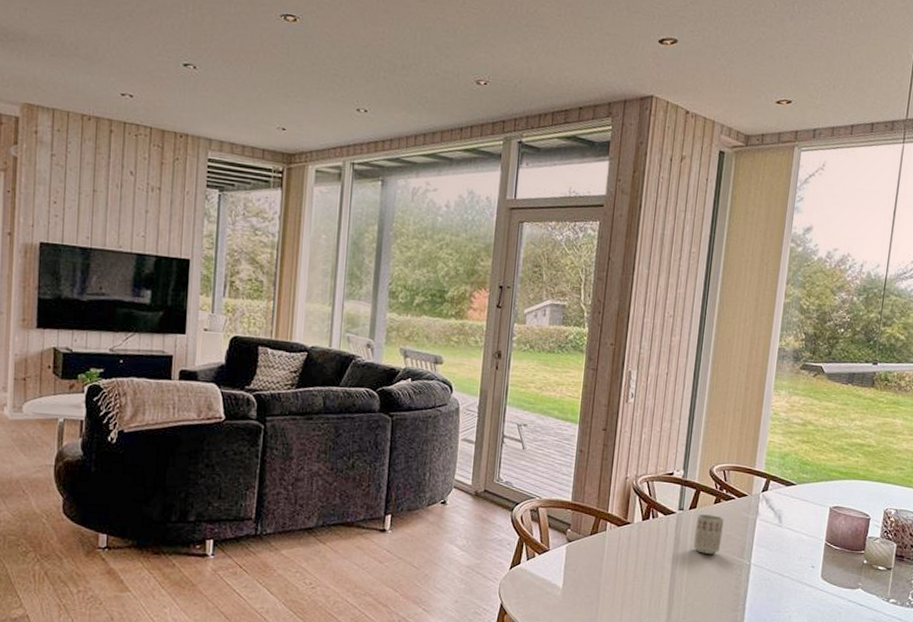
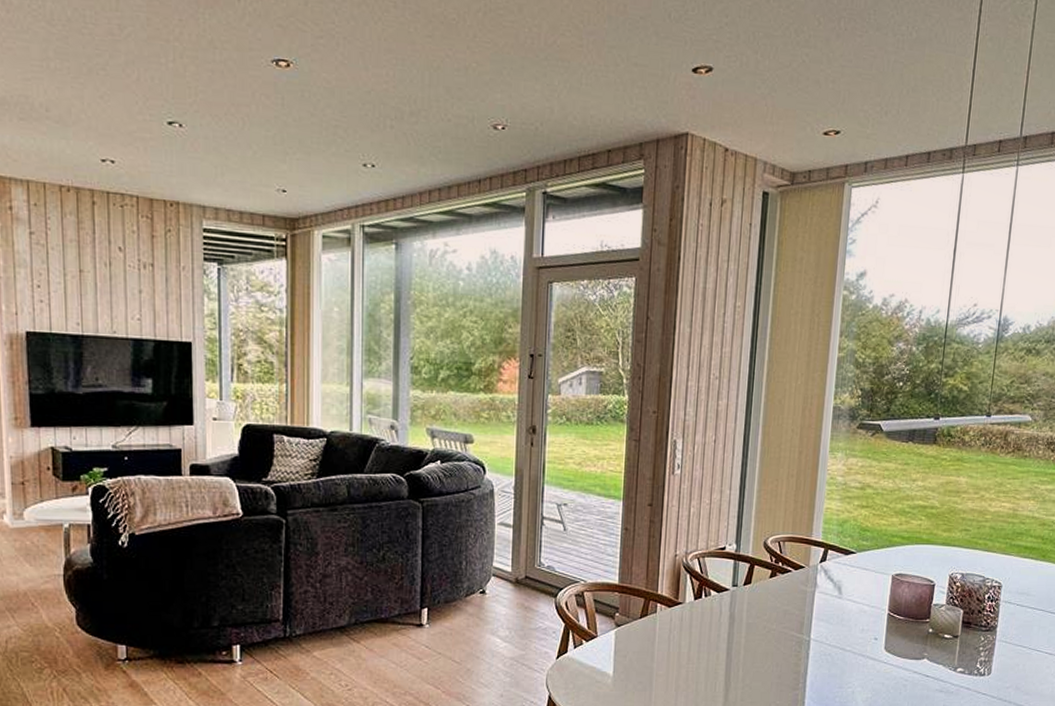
cup: present [693,514,724,554] -> none [749,590,781,631]

